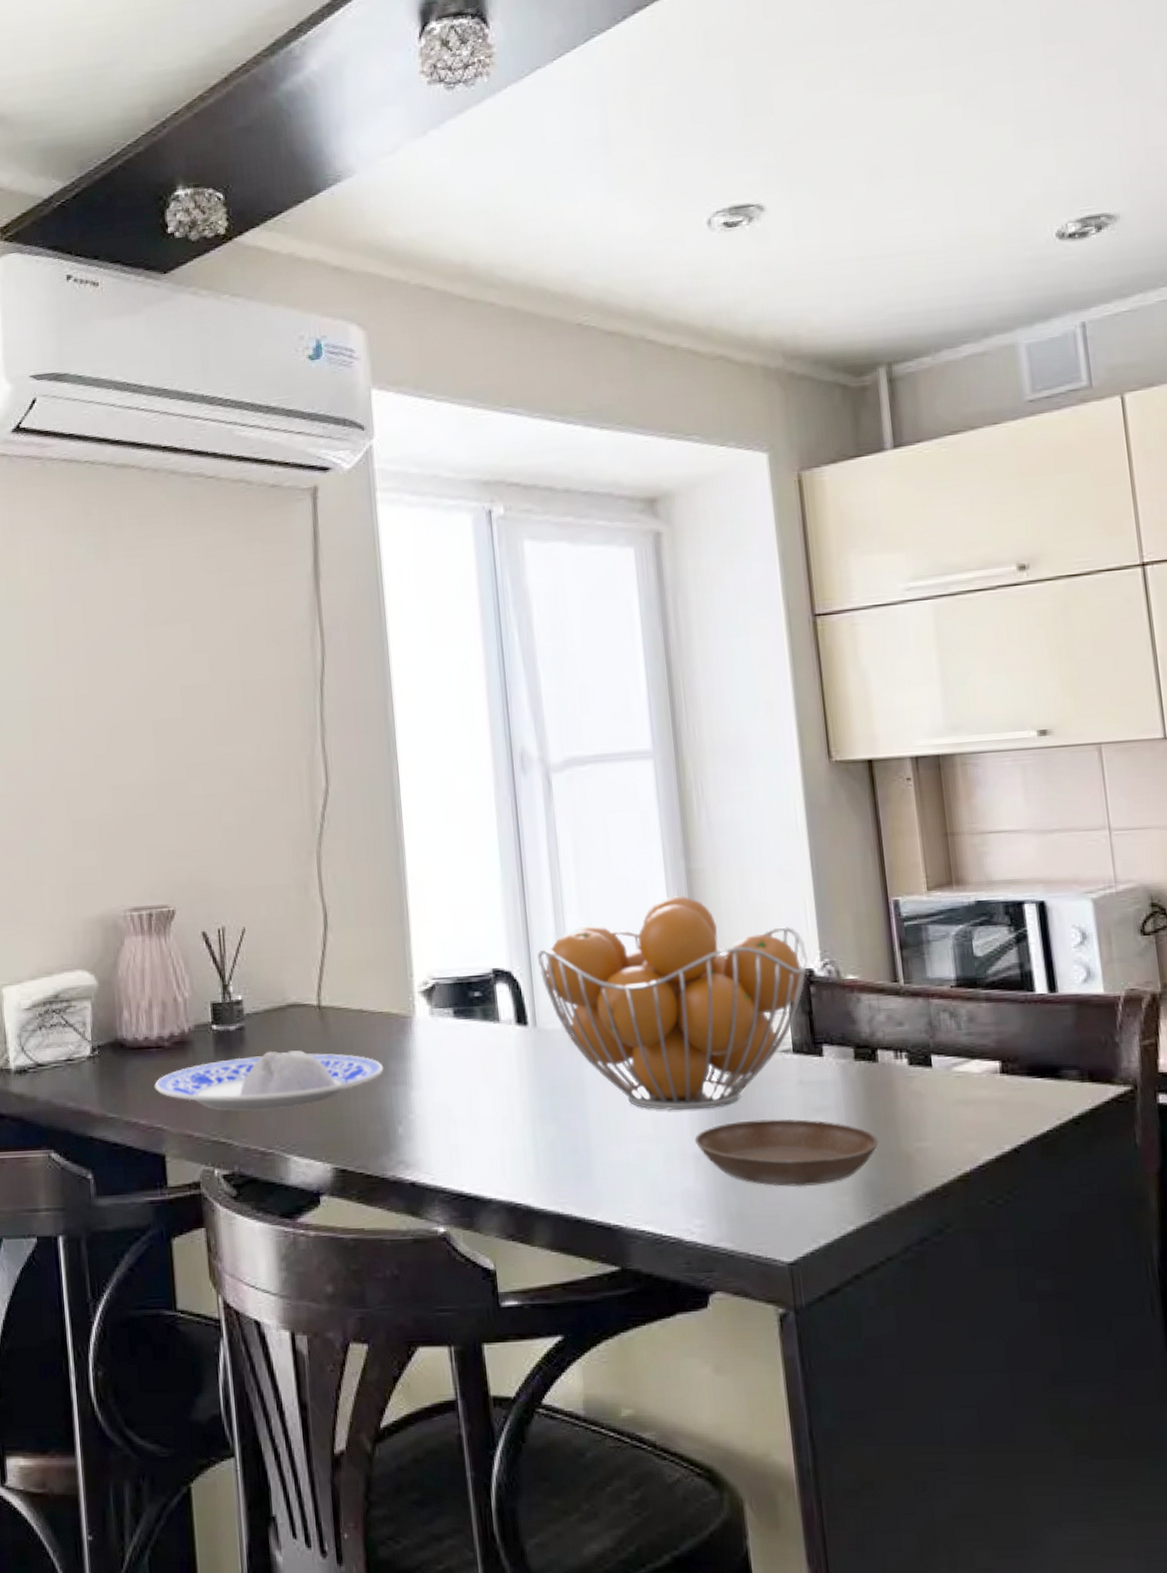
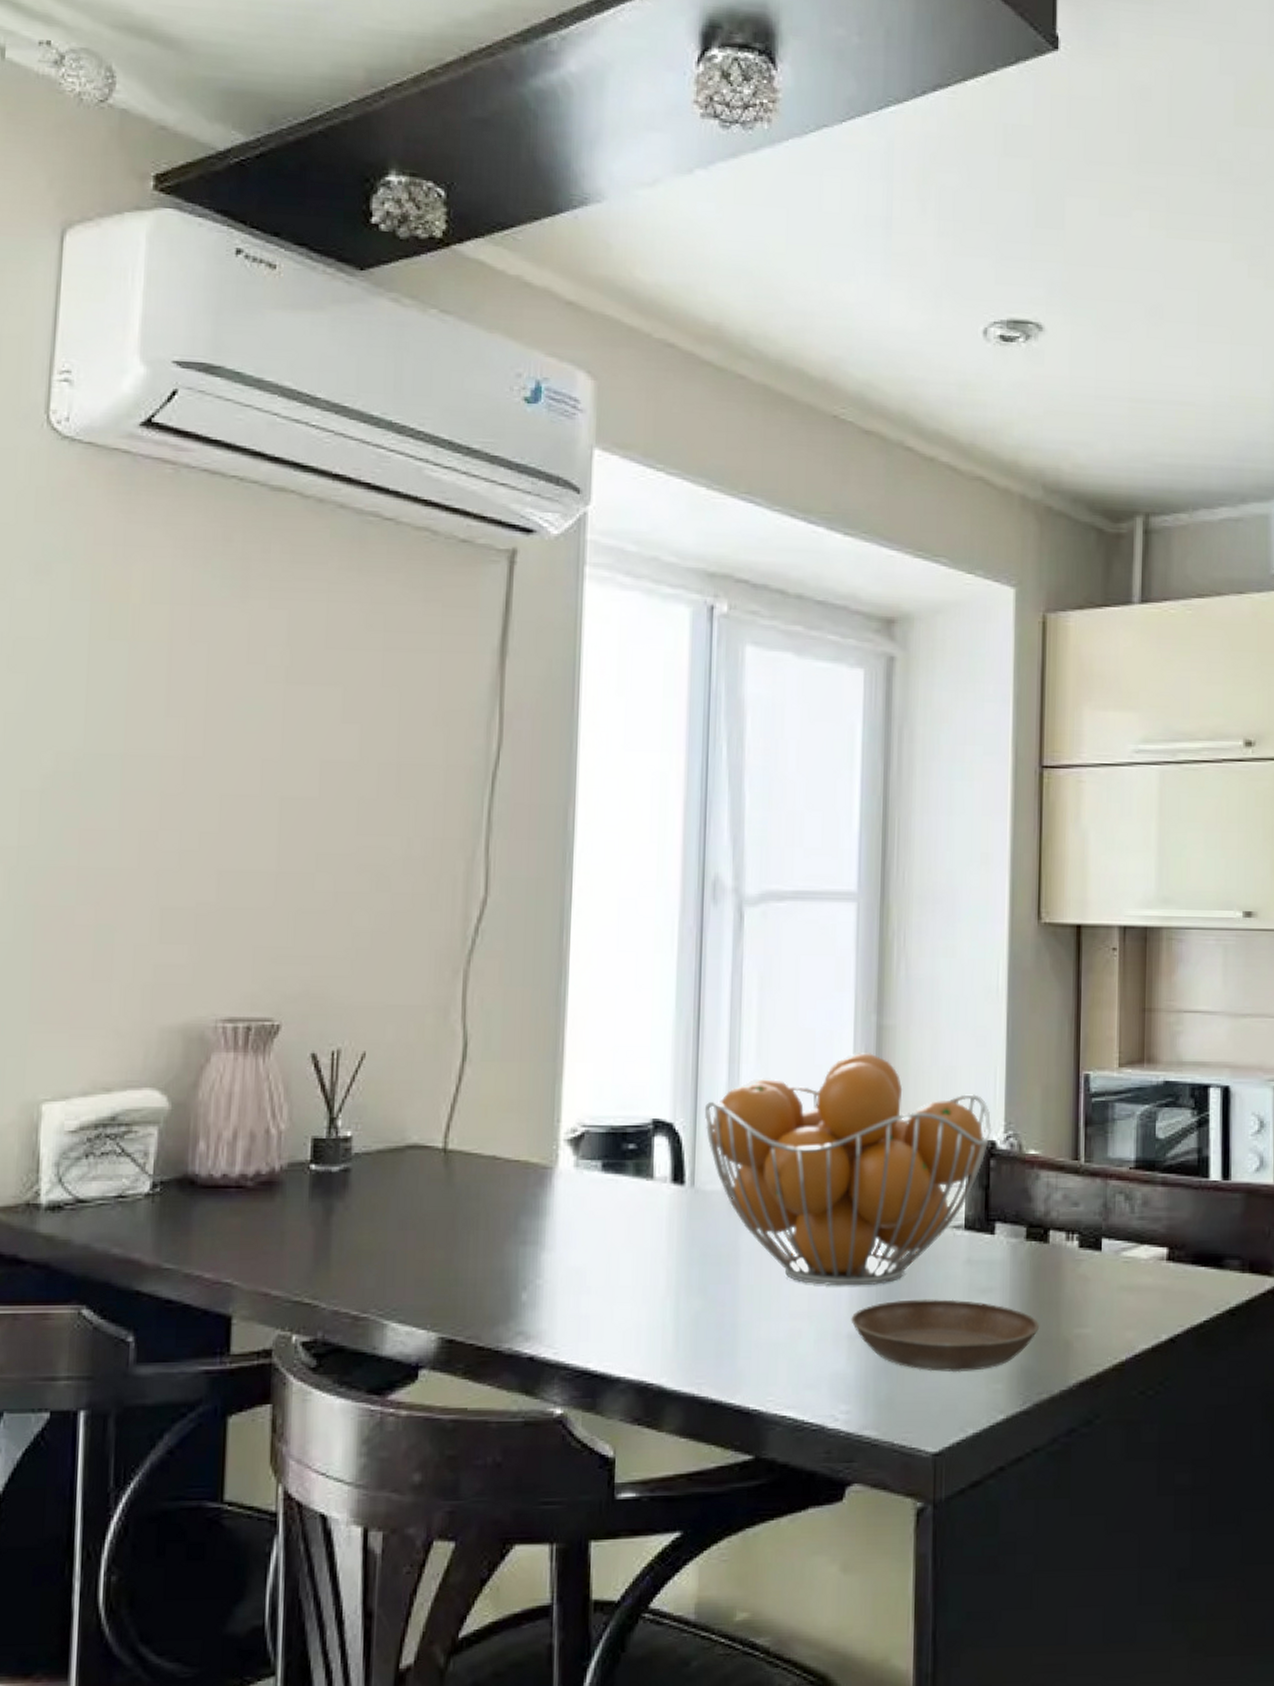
plate: present [154,1050,384,1111] -> none [228,1198,513,1267]

